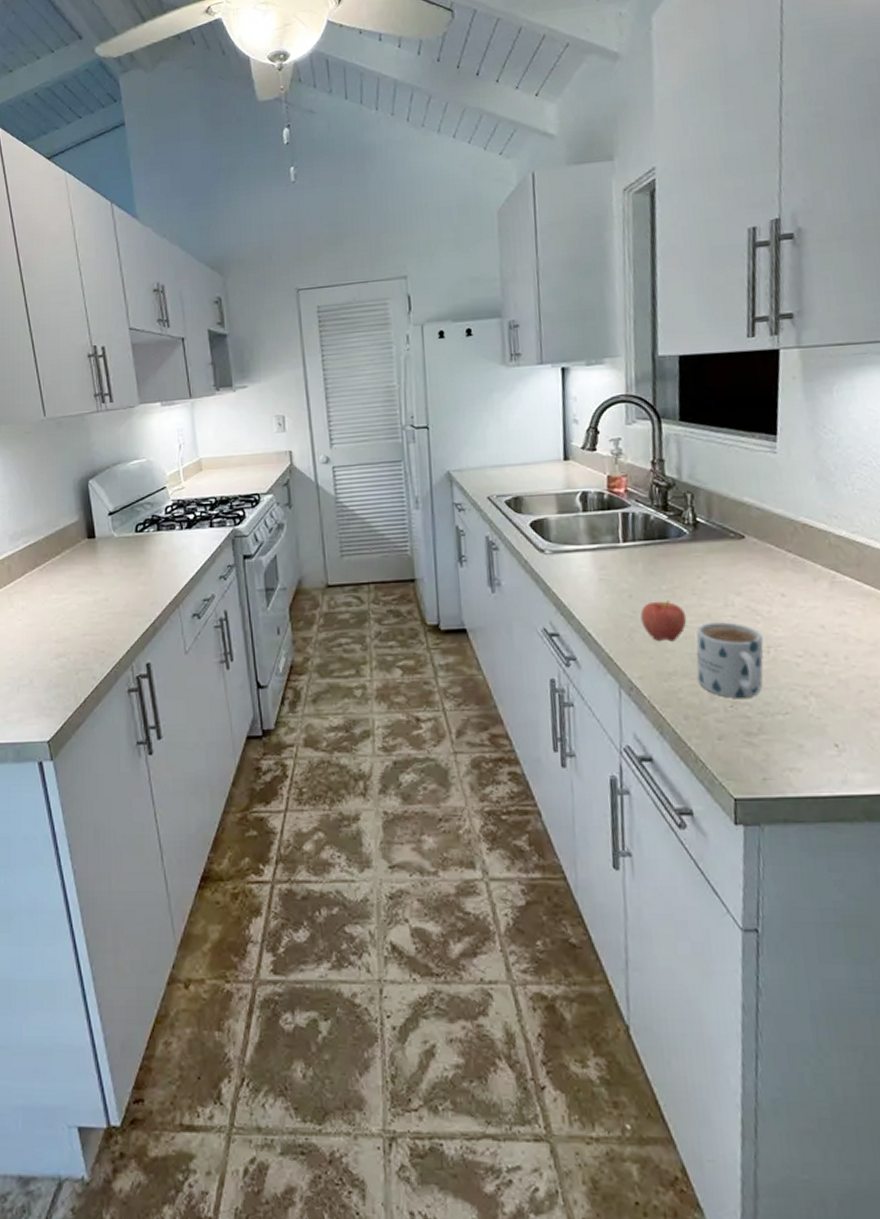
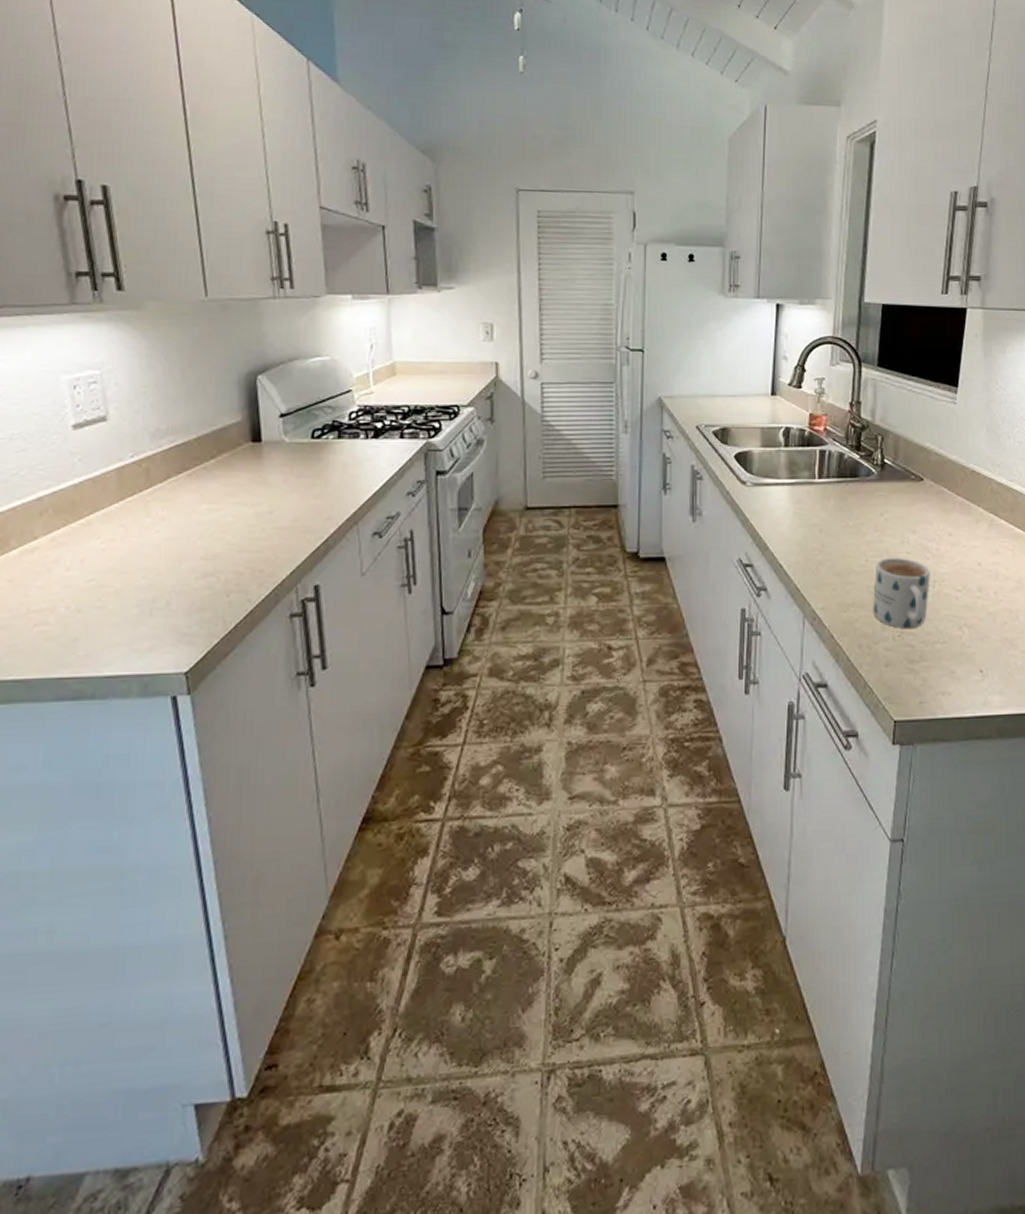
apple: present [640,600,687,642] -> none [828,536,868,575]

